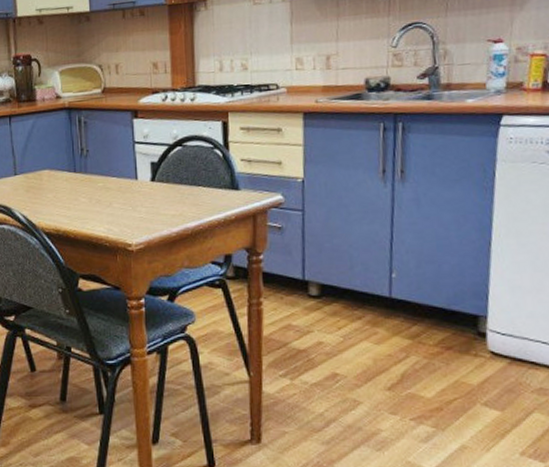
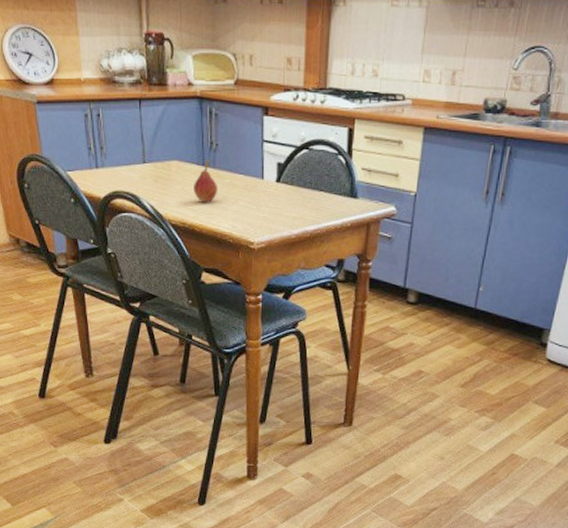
fruit: none [66,165,91,208] -> present [194,159,218,203]

